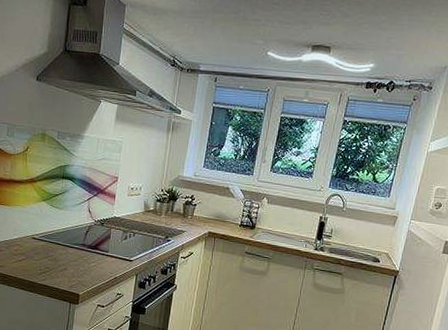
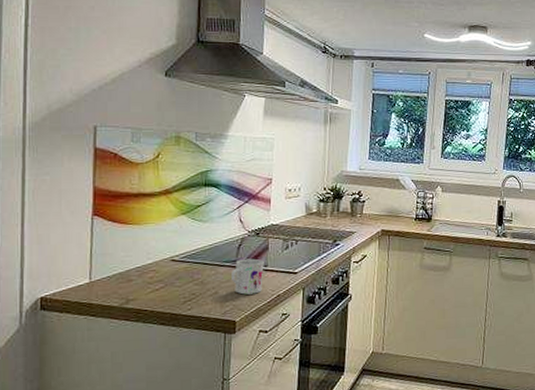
mug: none [78,243,106,274] -> present [231,258,264,295]

